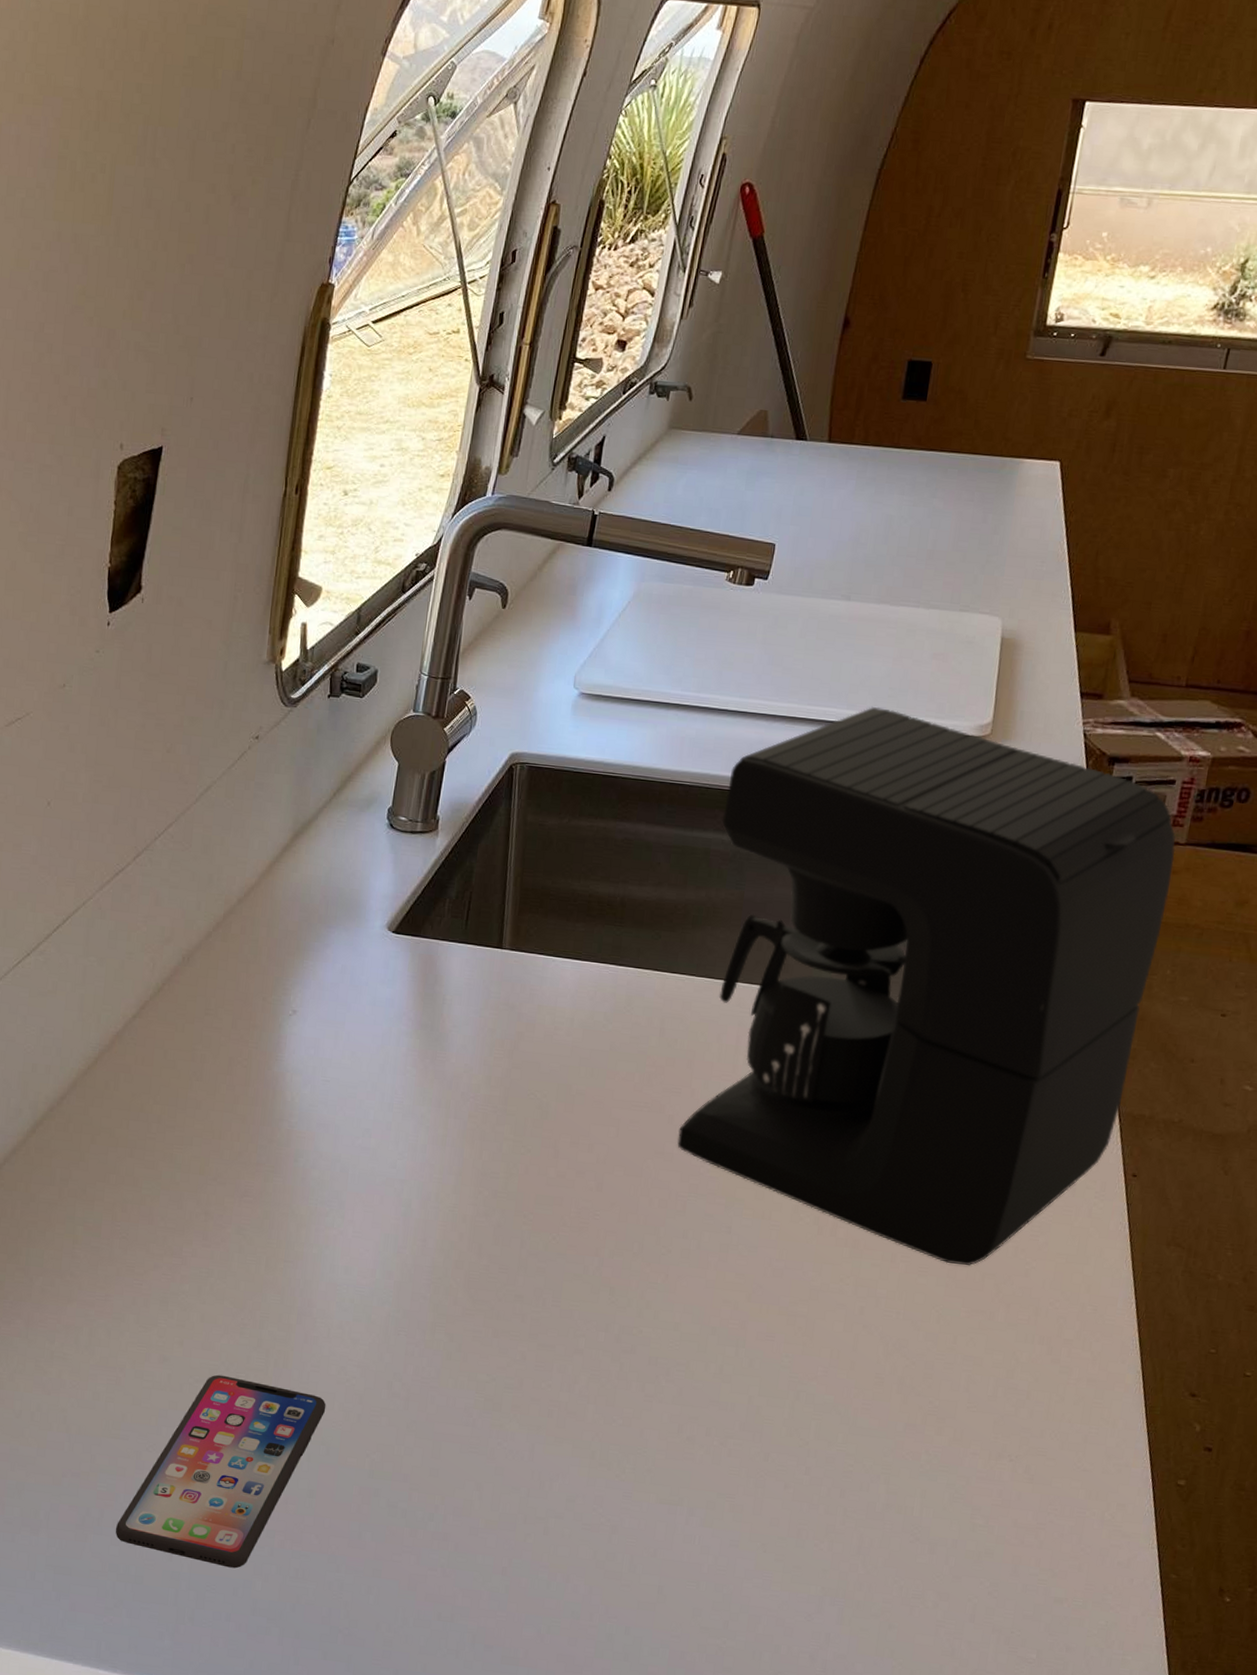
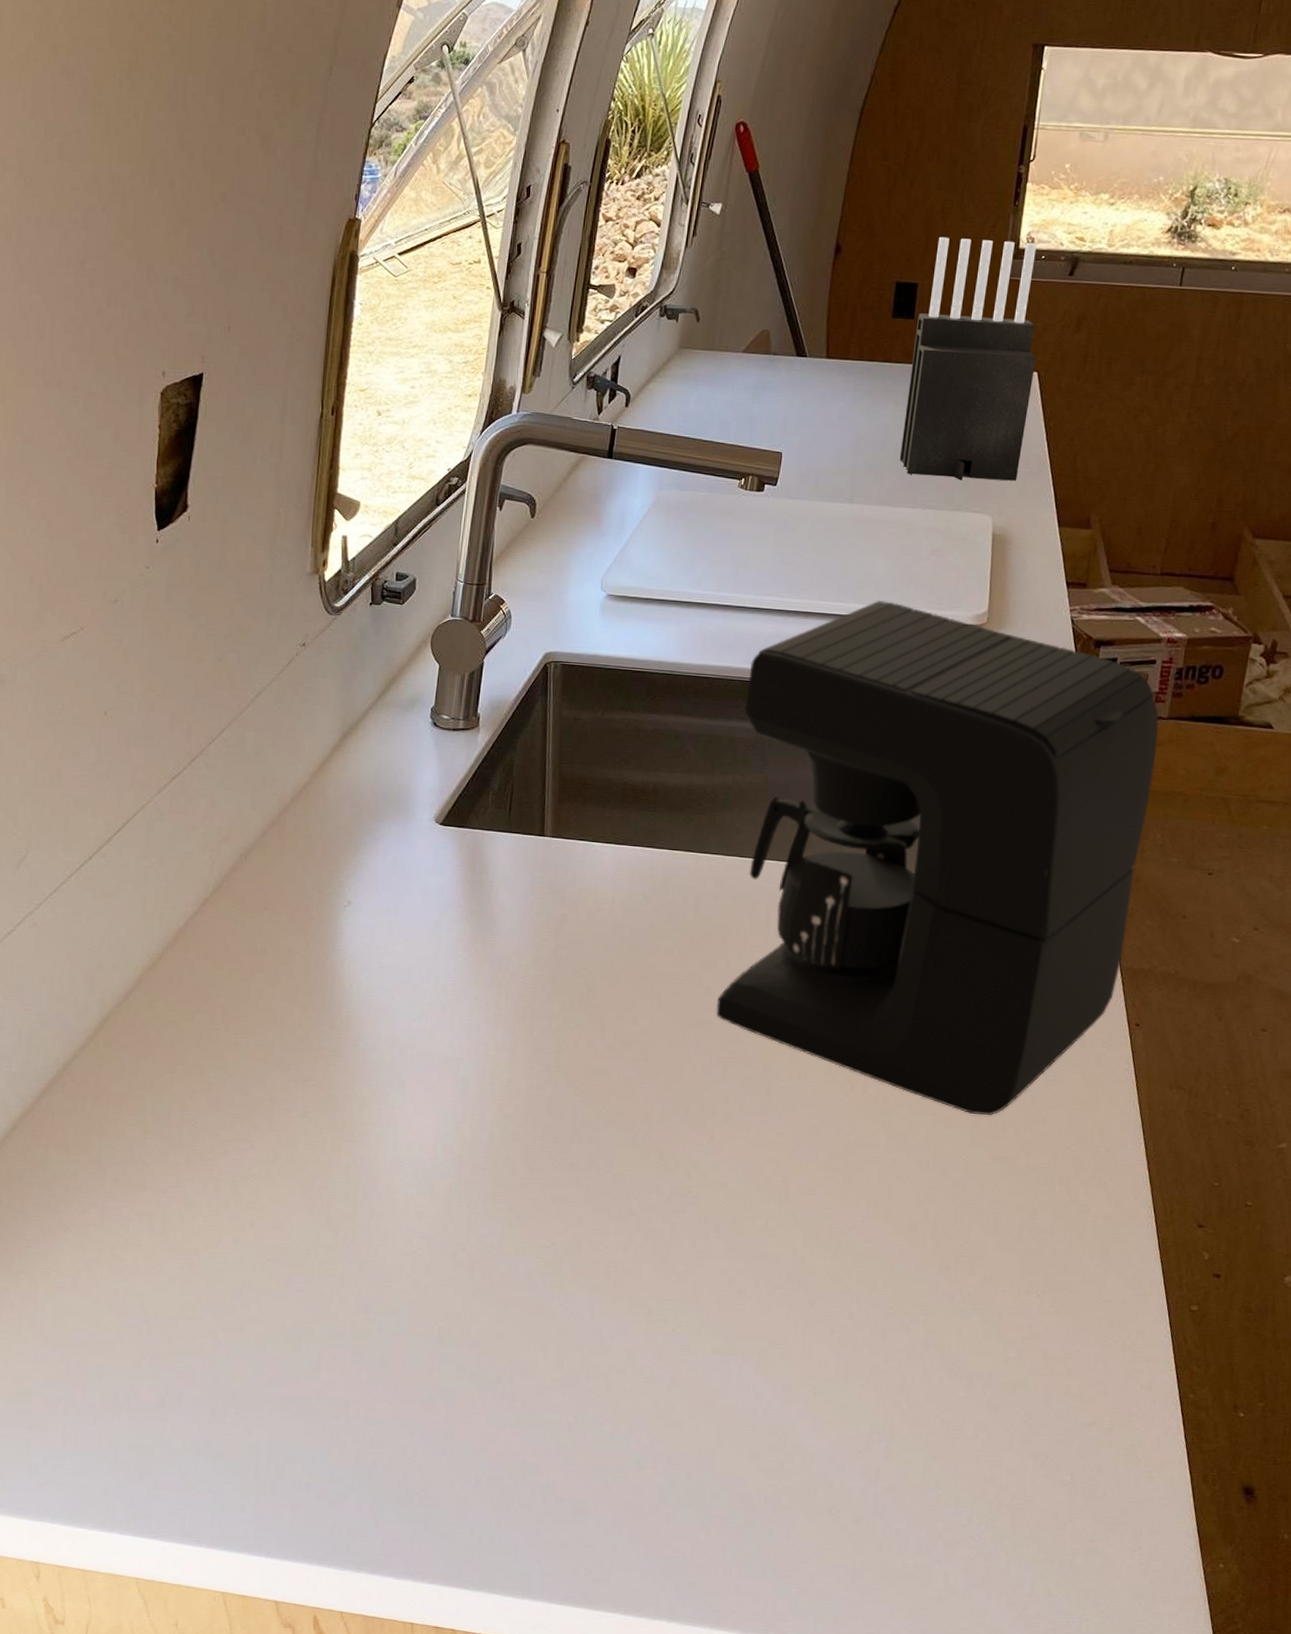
smartphone: present [115,1374,326,1568] -> none [194,1253,394,1439]
knife block: none [903,311,1066,581] -> present [899,236,1037,481]

